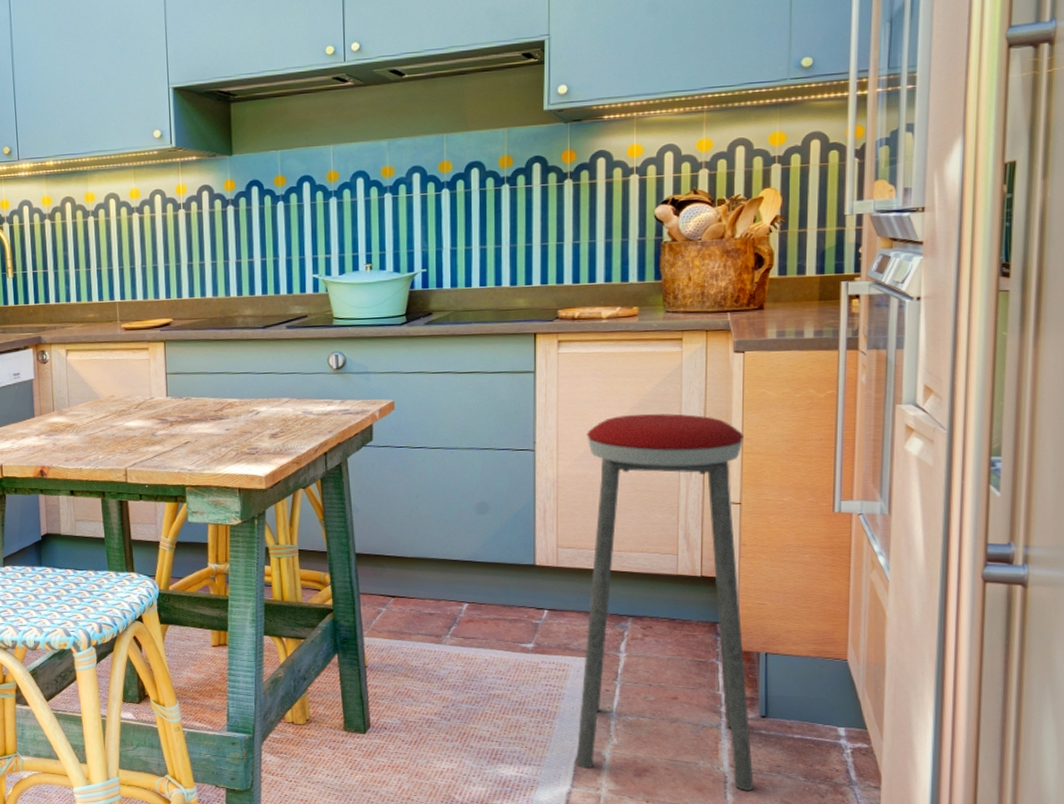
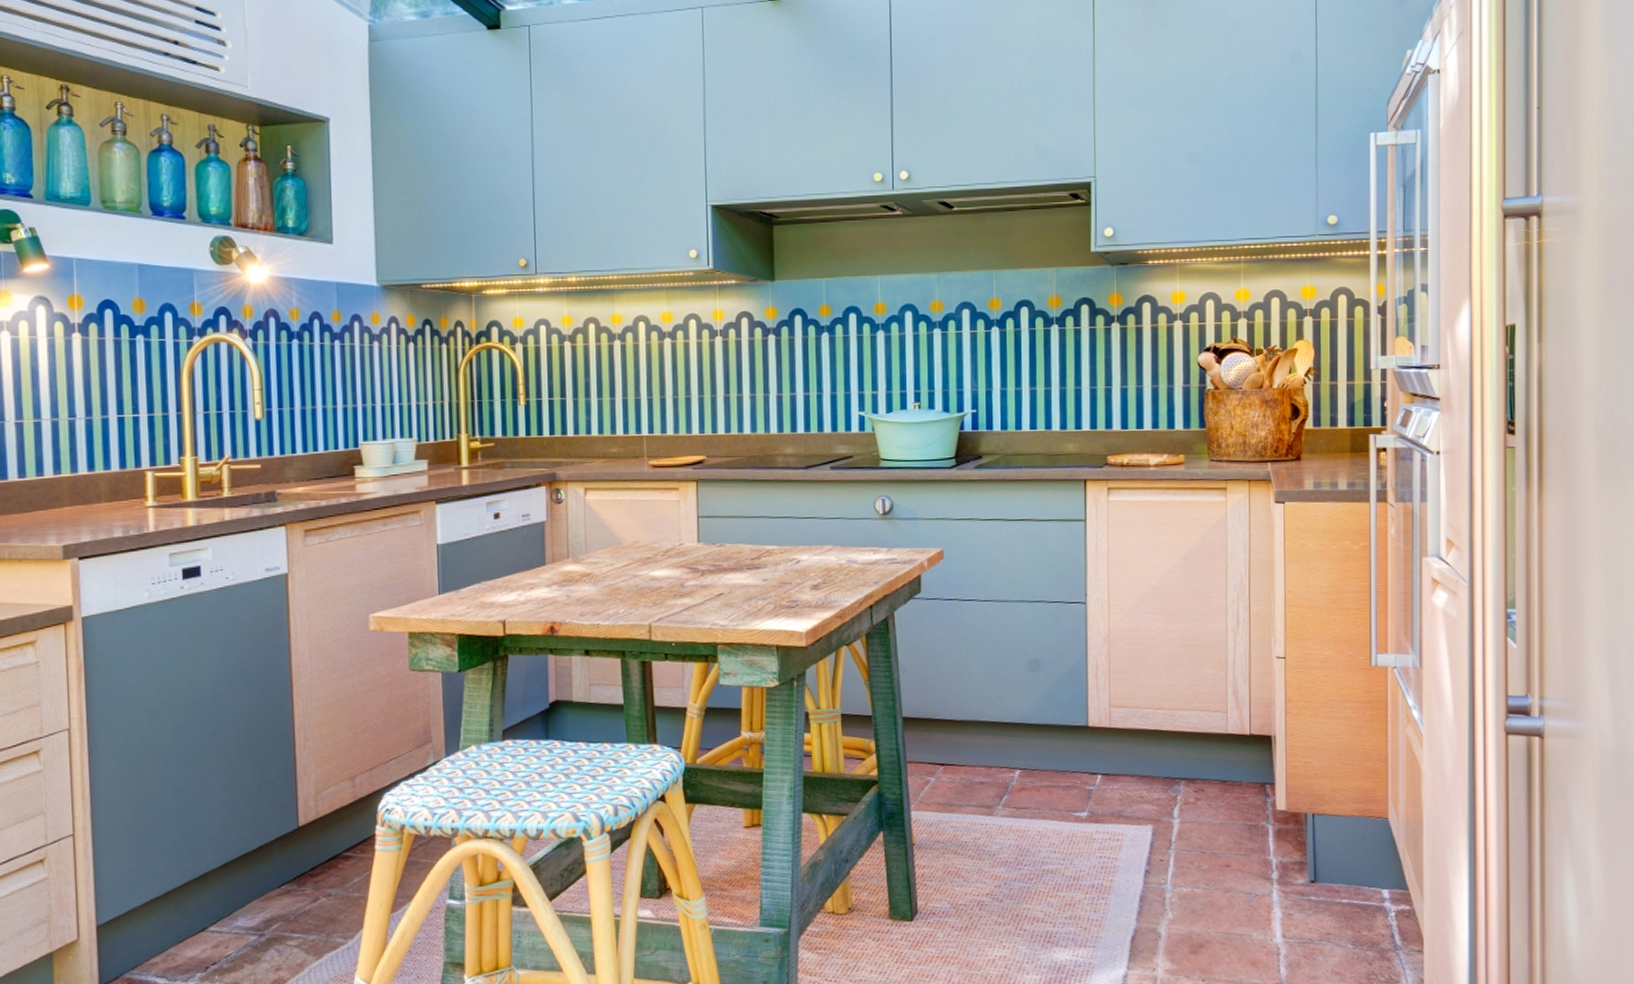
music stool: present [576,413,754,791] -> none [1131,564,1306,962]

